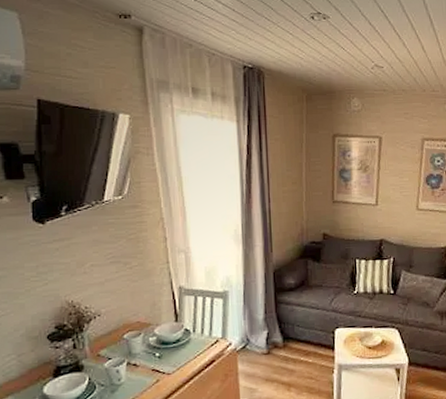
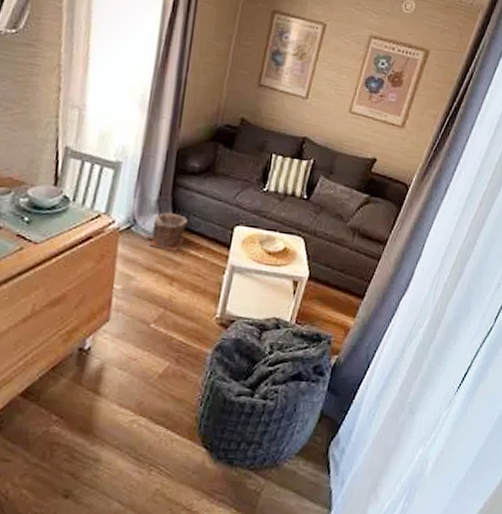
plant pot: none [265,327,294,361] -> present [150,212,188,252]

